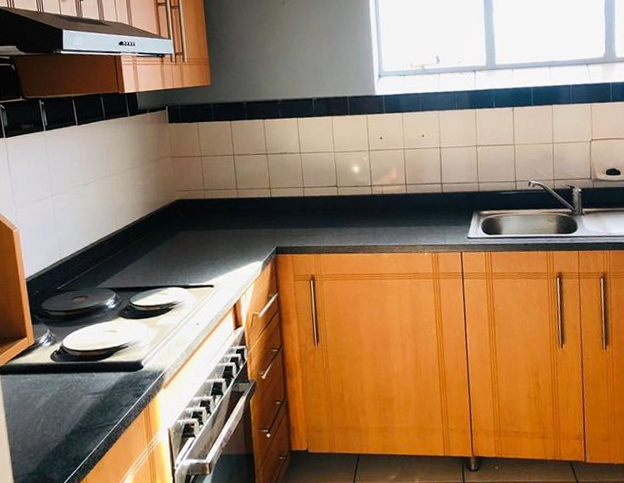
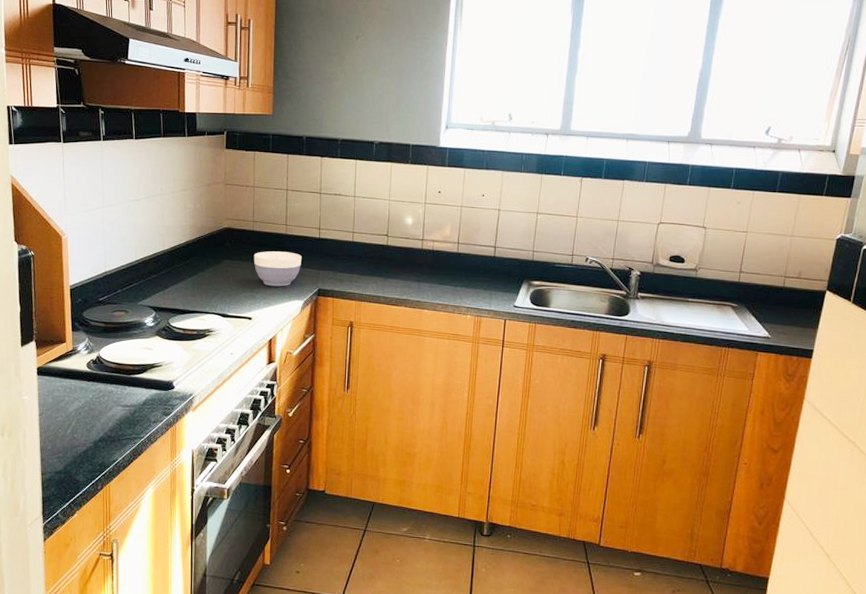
bowl: none [208,215,257,251] -> present [253,251,302,287]

